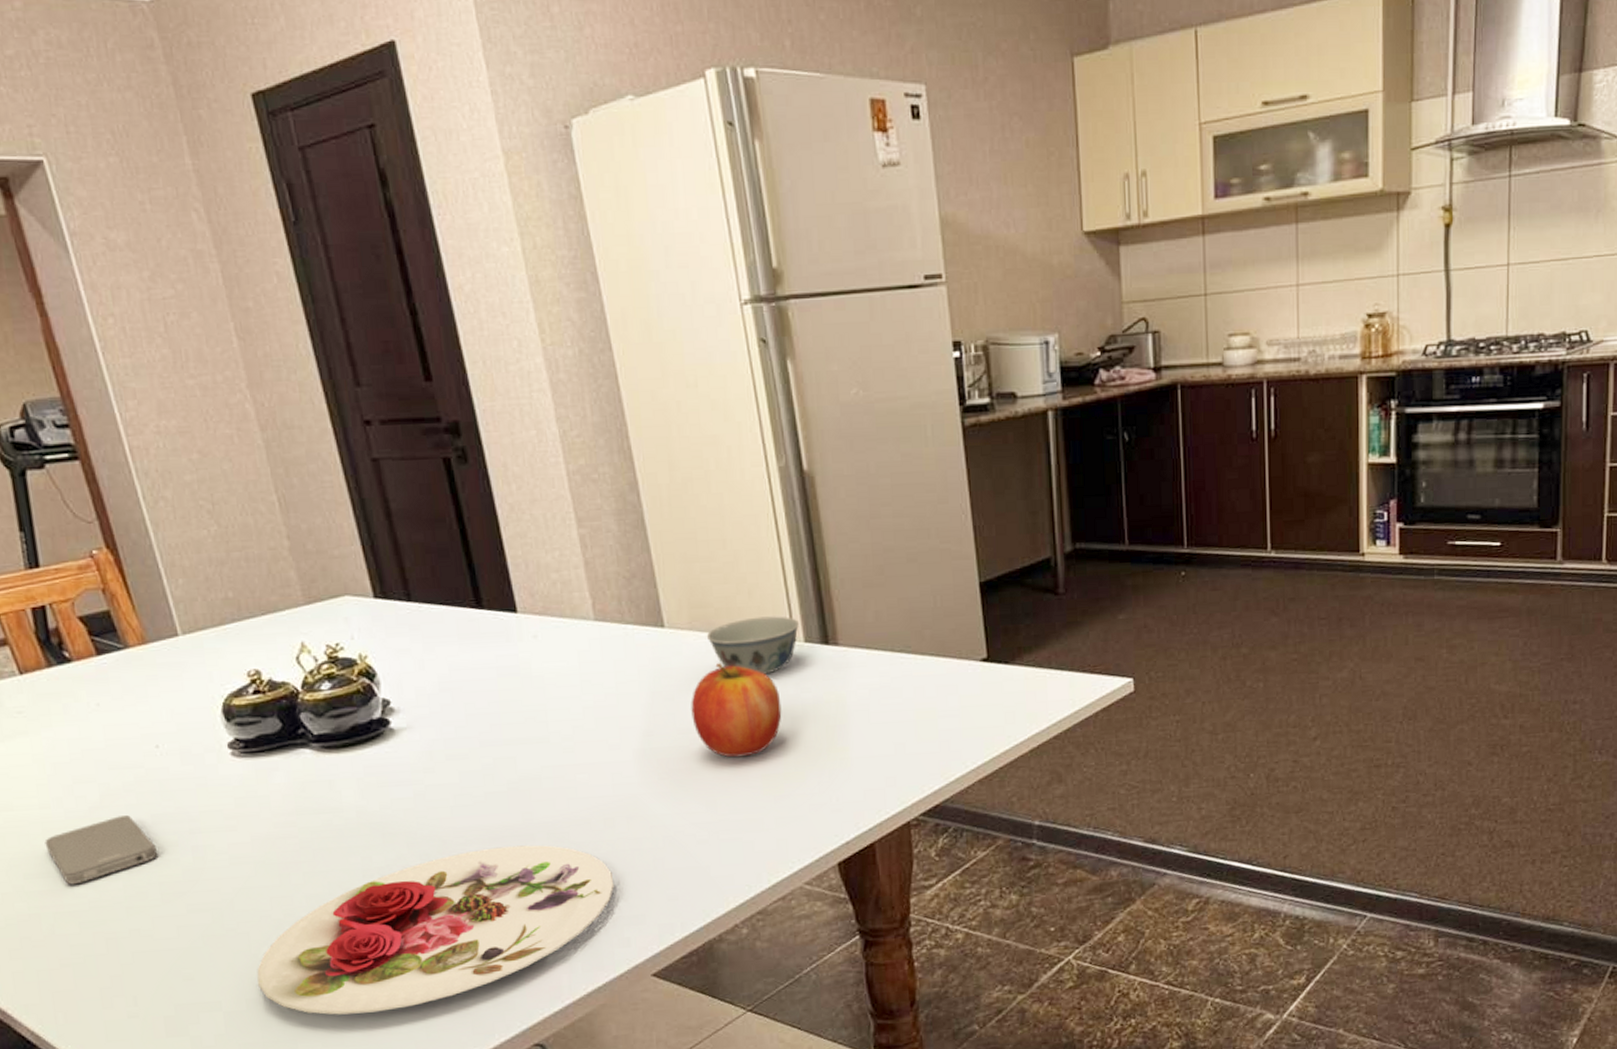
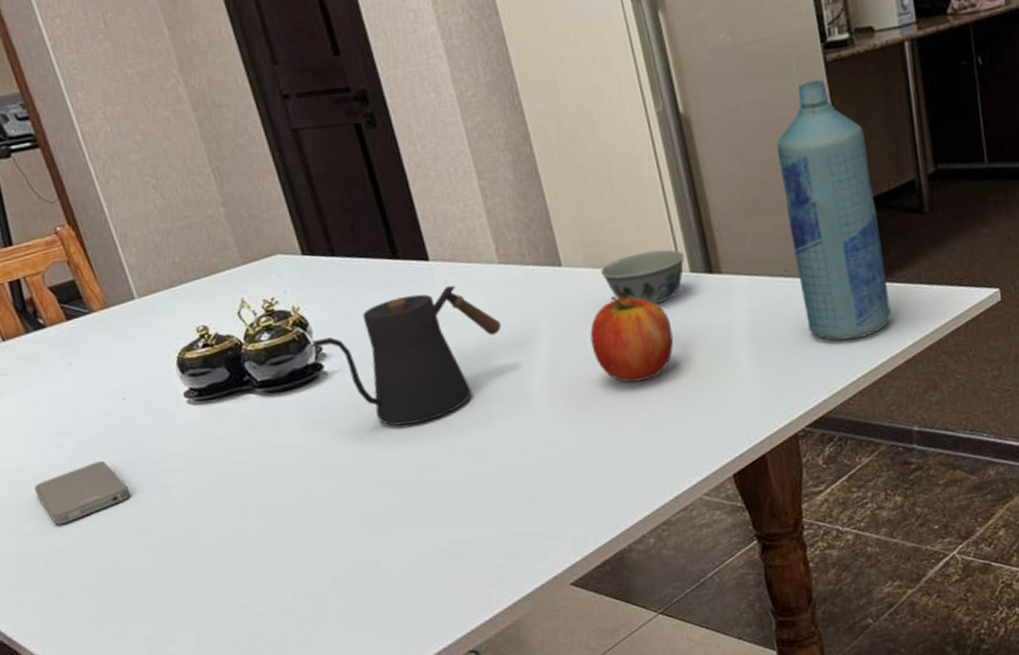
plate: present [257,845,615,1015] -> none [222,470,532,631]
kettle: none [377,641,594,792] -> present [310,285,502,426]
bottle: none [906,445,1017,725] -> present [777,80,891,341]

